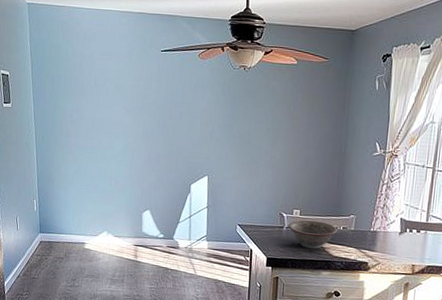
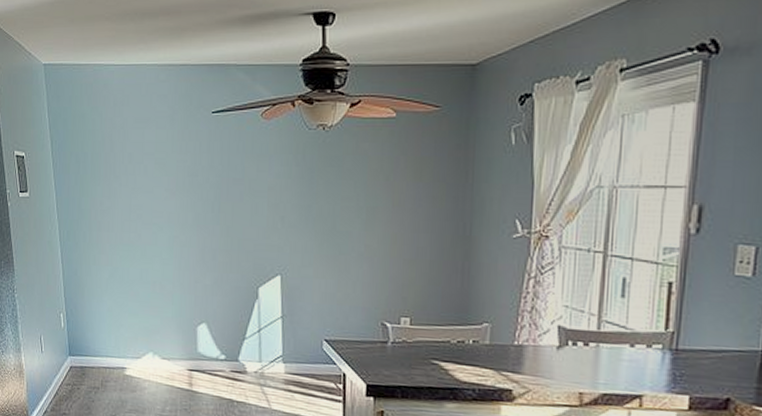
decorative bowl: present [288,220,338,249] -> none [394,331,466,372]

